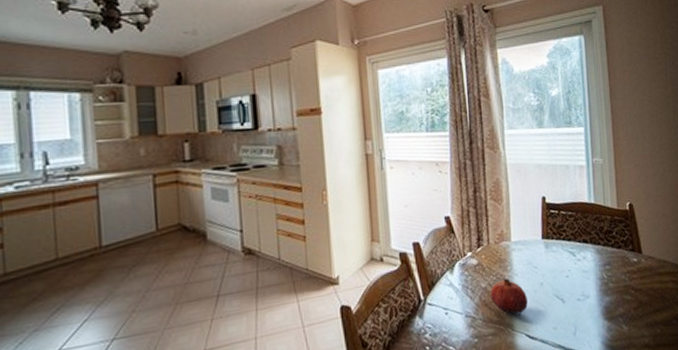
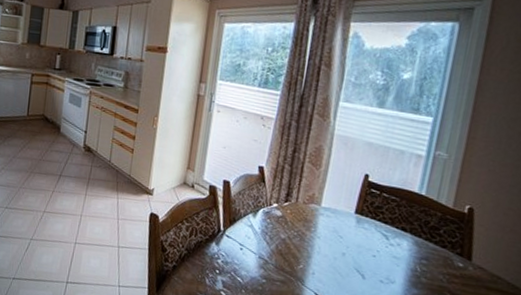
fruit: present [490,278,528,314] -> none [287,236,325,273]

